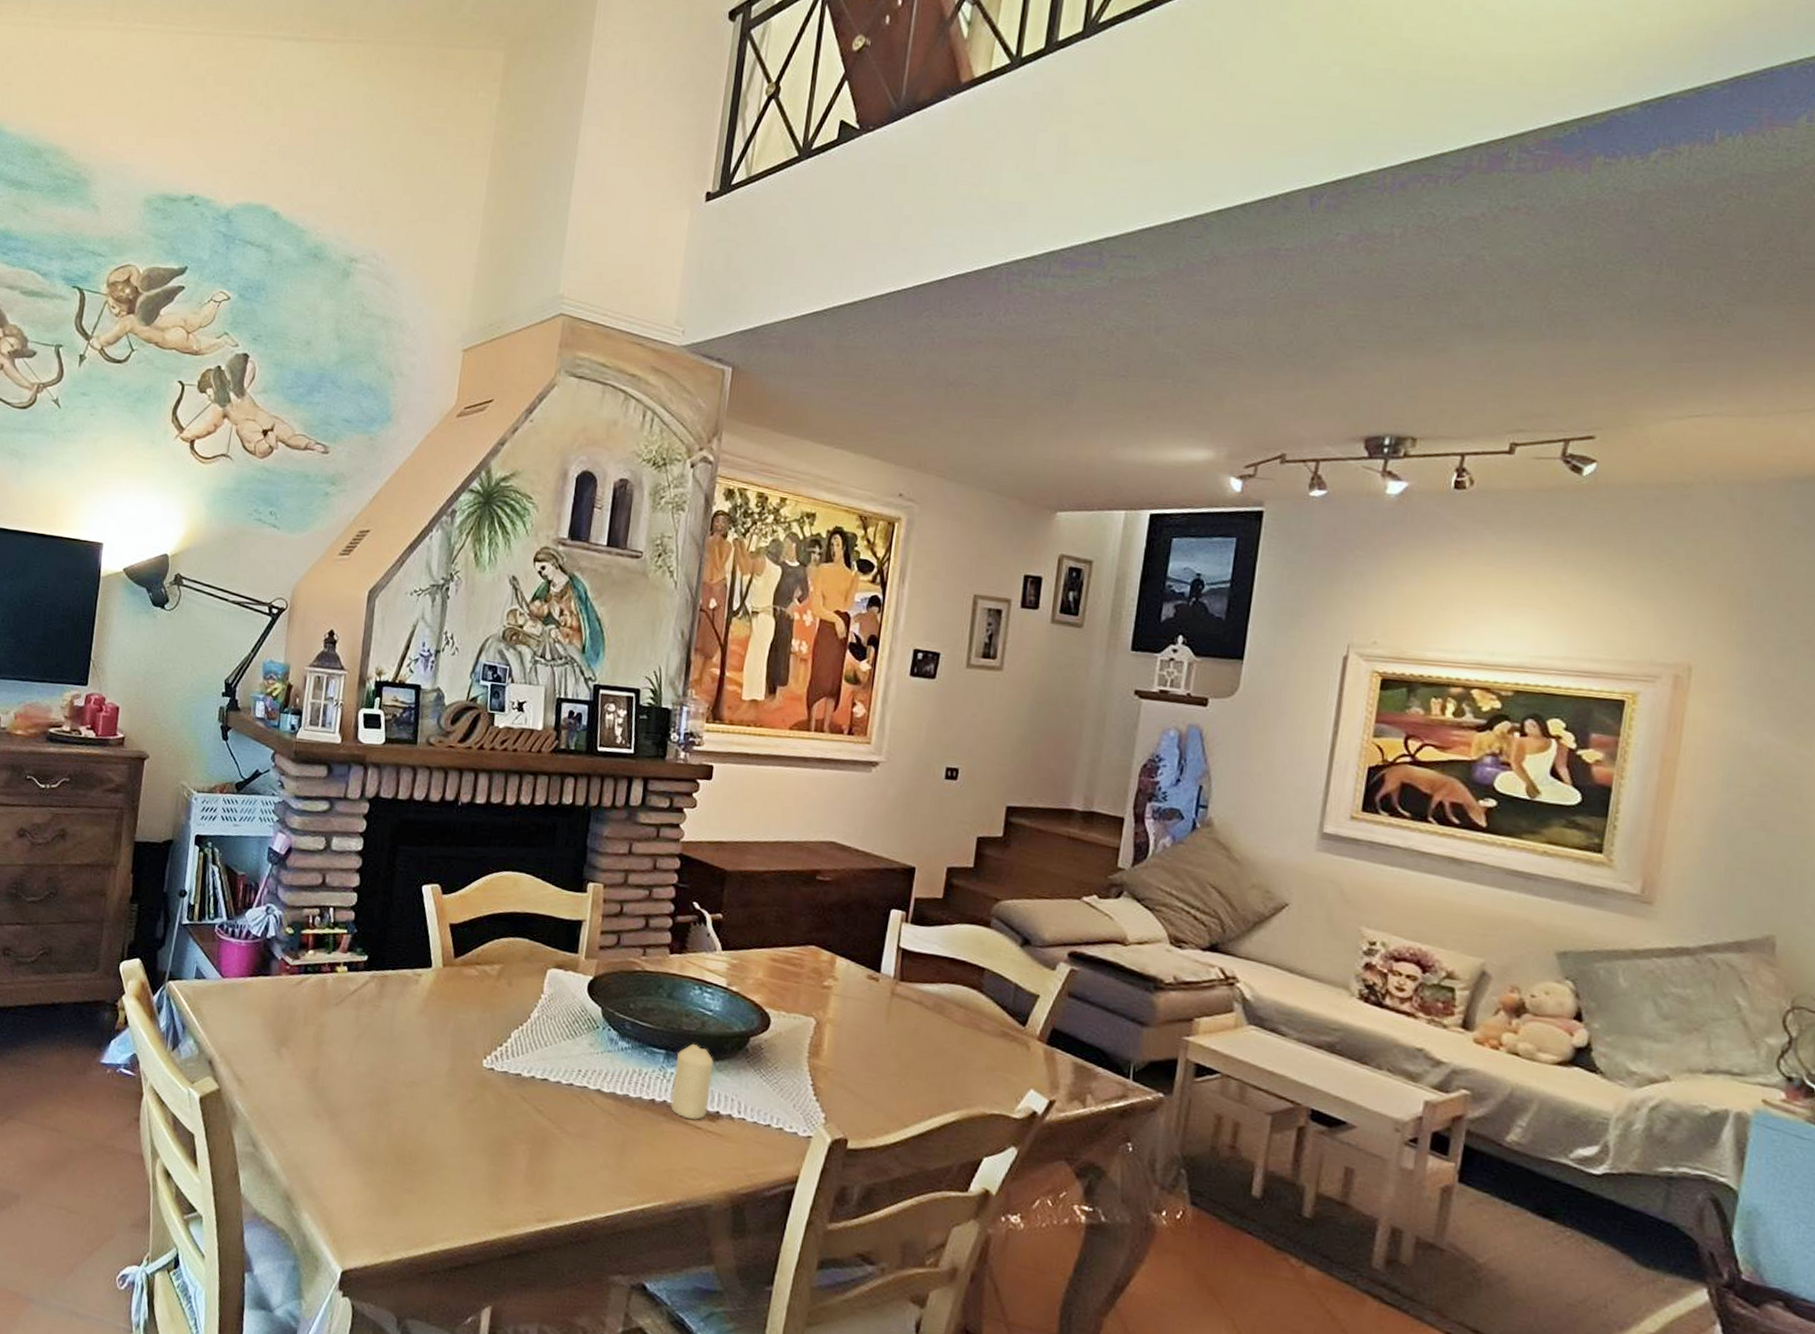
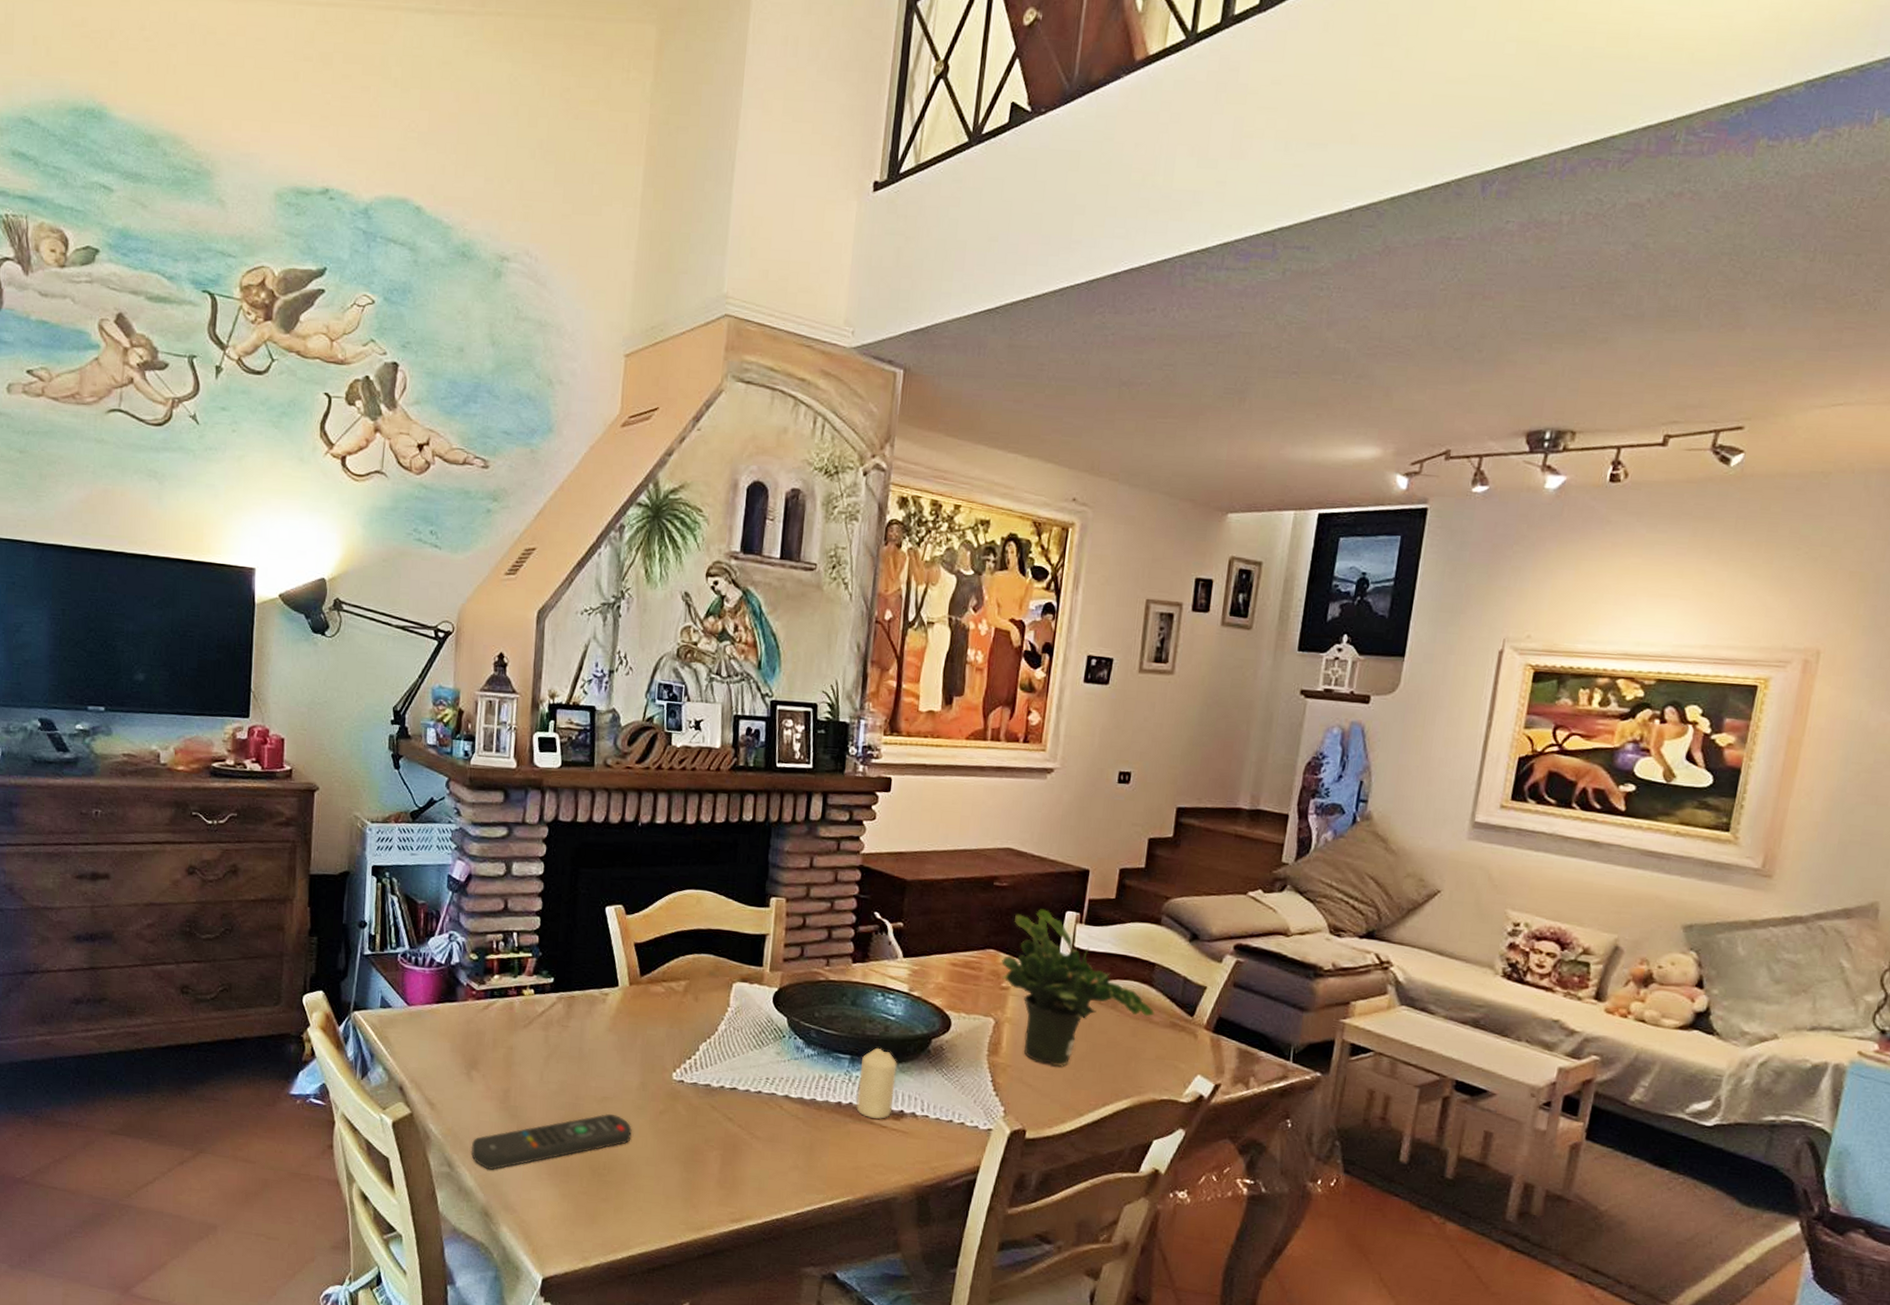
remote control: none [276,1099,440,1152] -> present [470,1113,632,1170]
potted plant: none [823,906,984,1073] -> present [1001,909,1154,1067]

